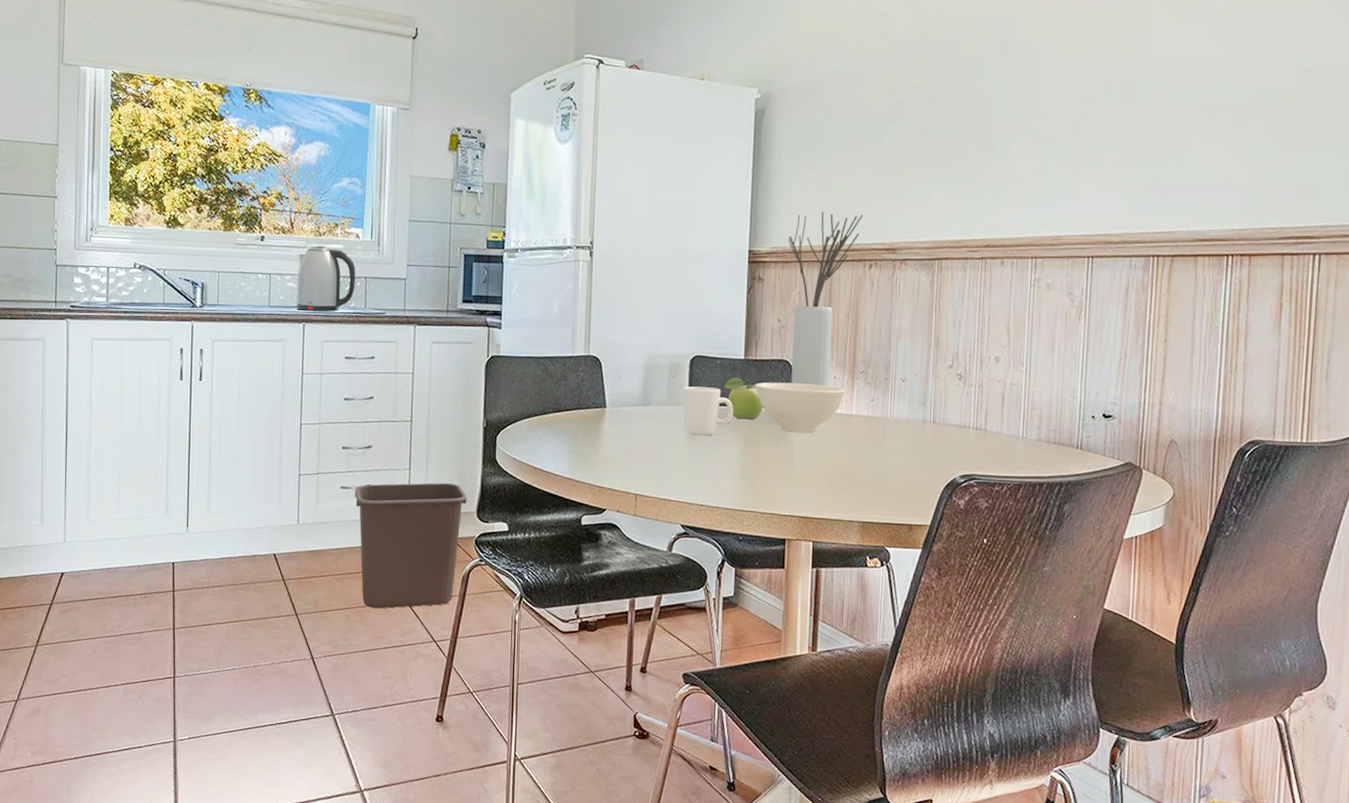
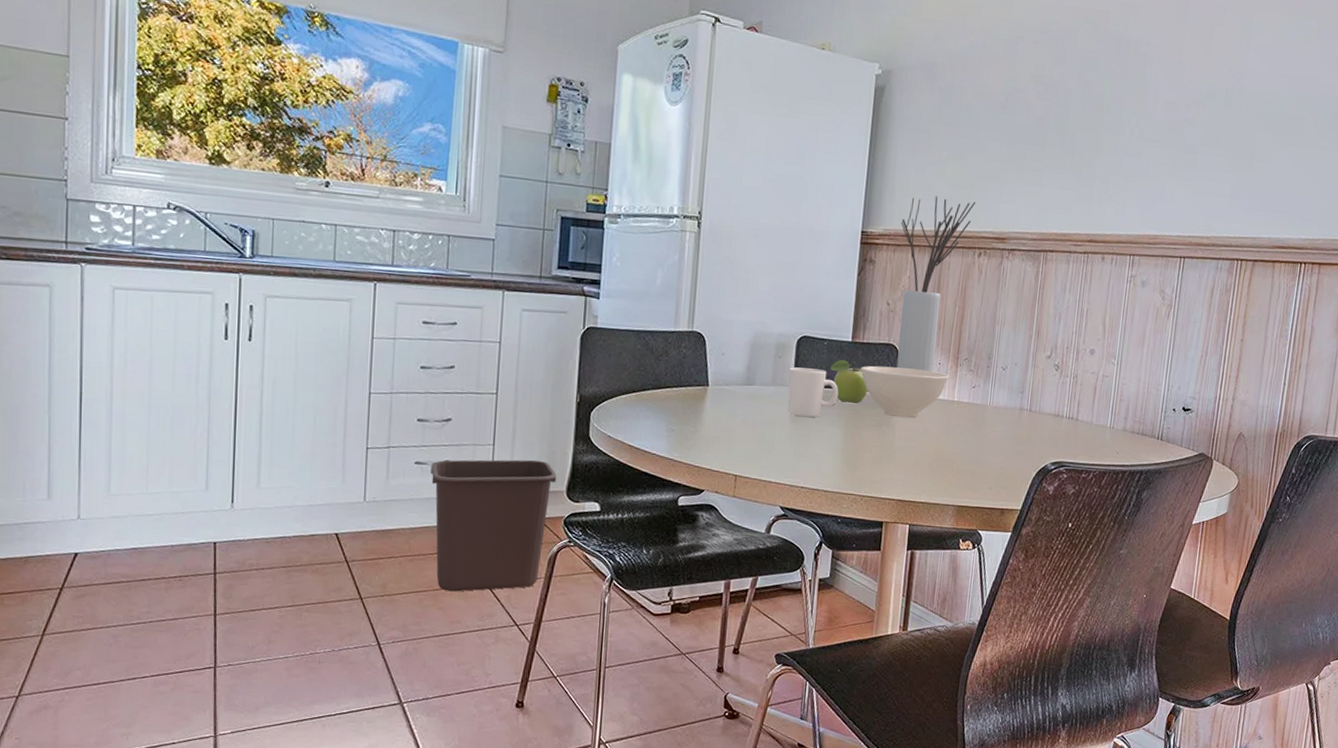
kettle: present [296,246,356,313] -> none [366,197,437,272]

